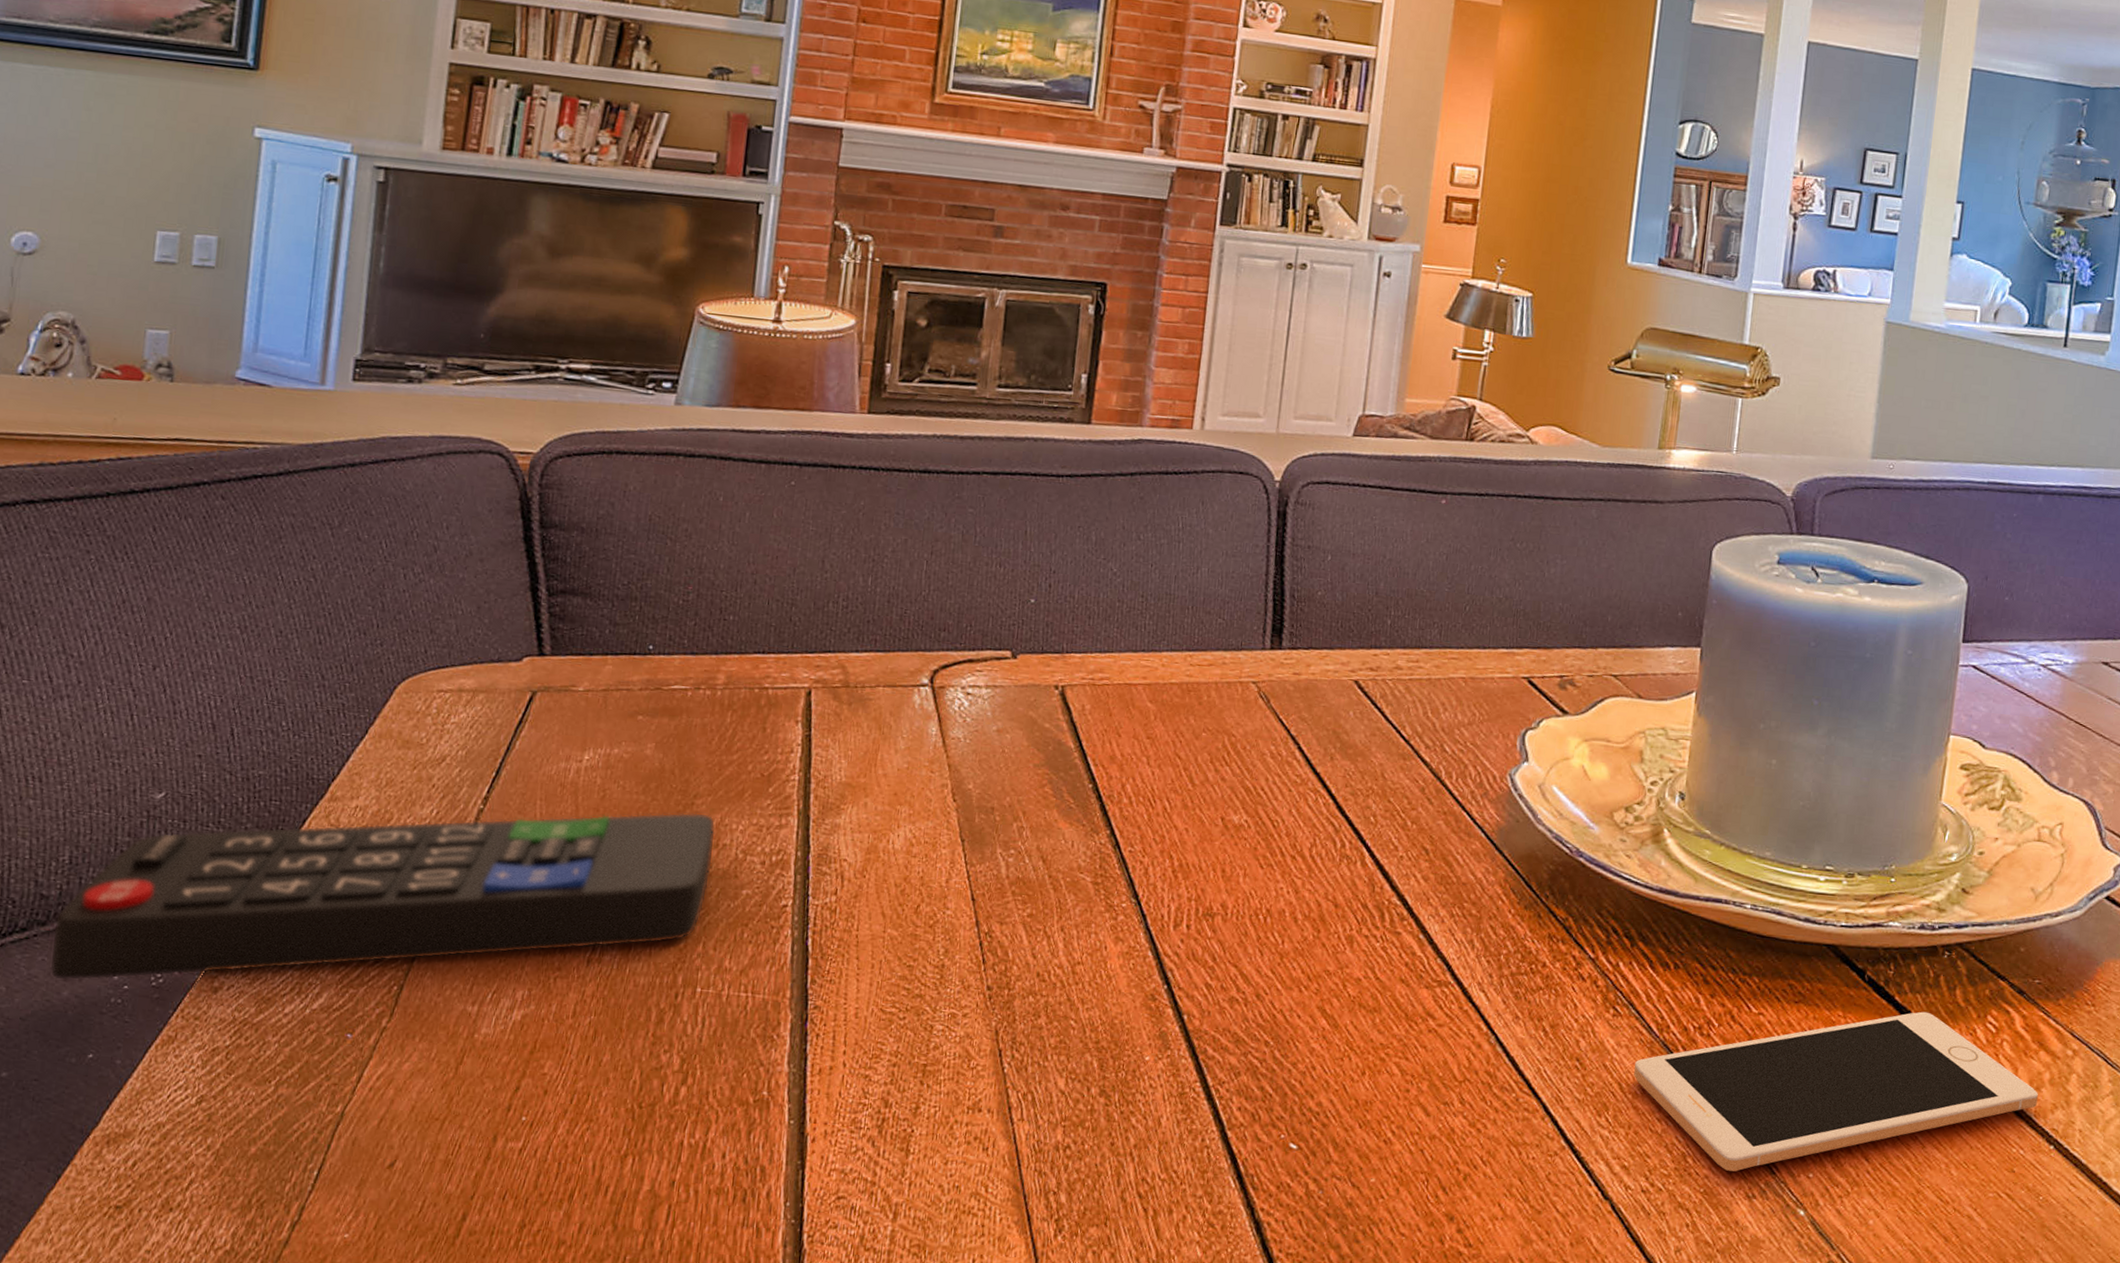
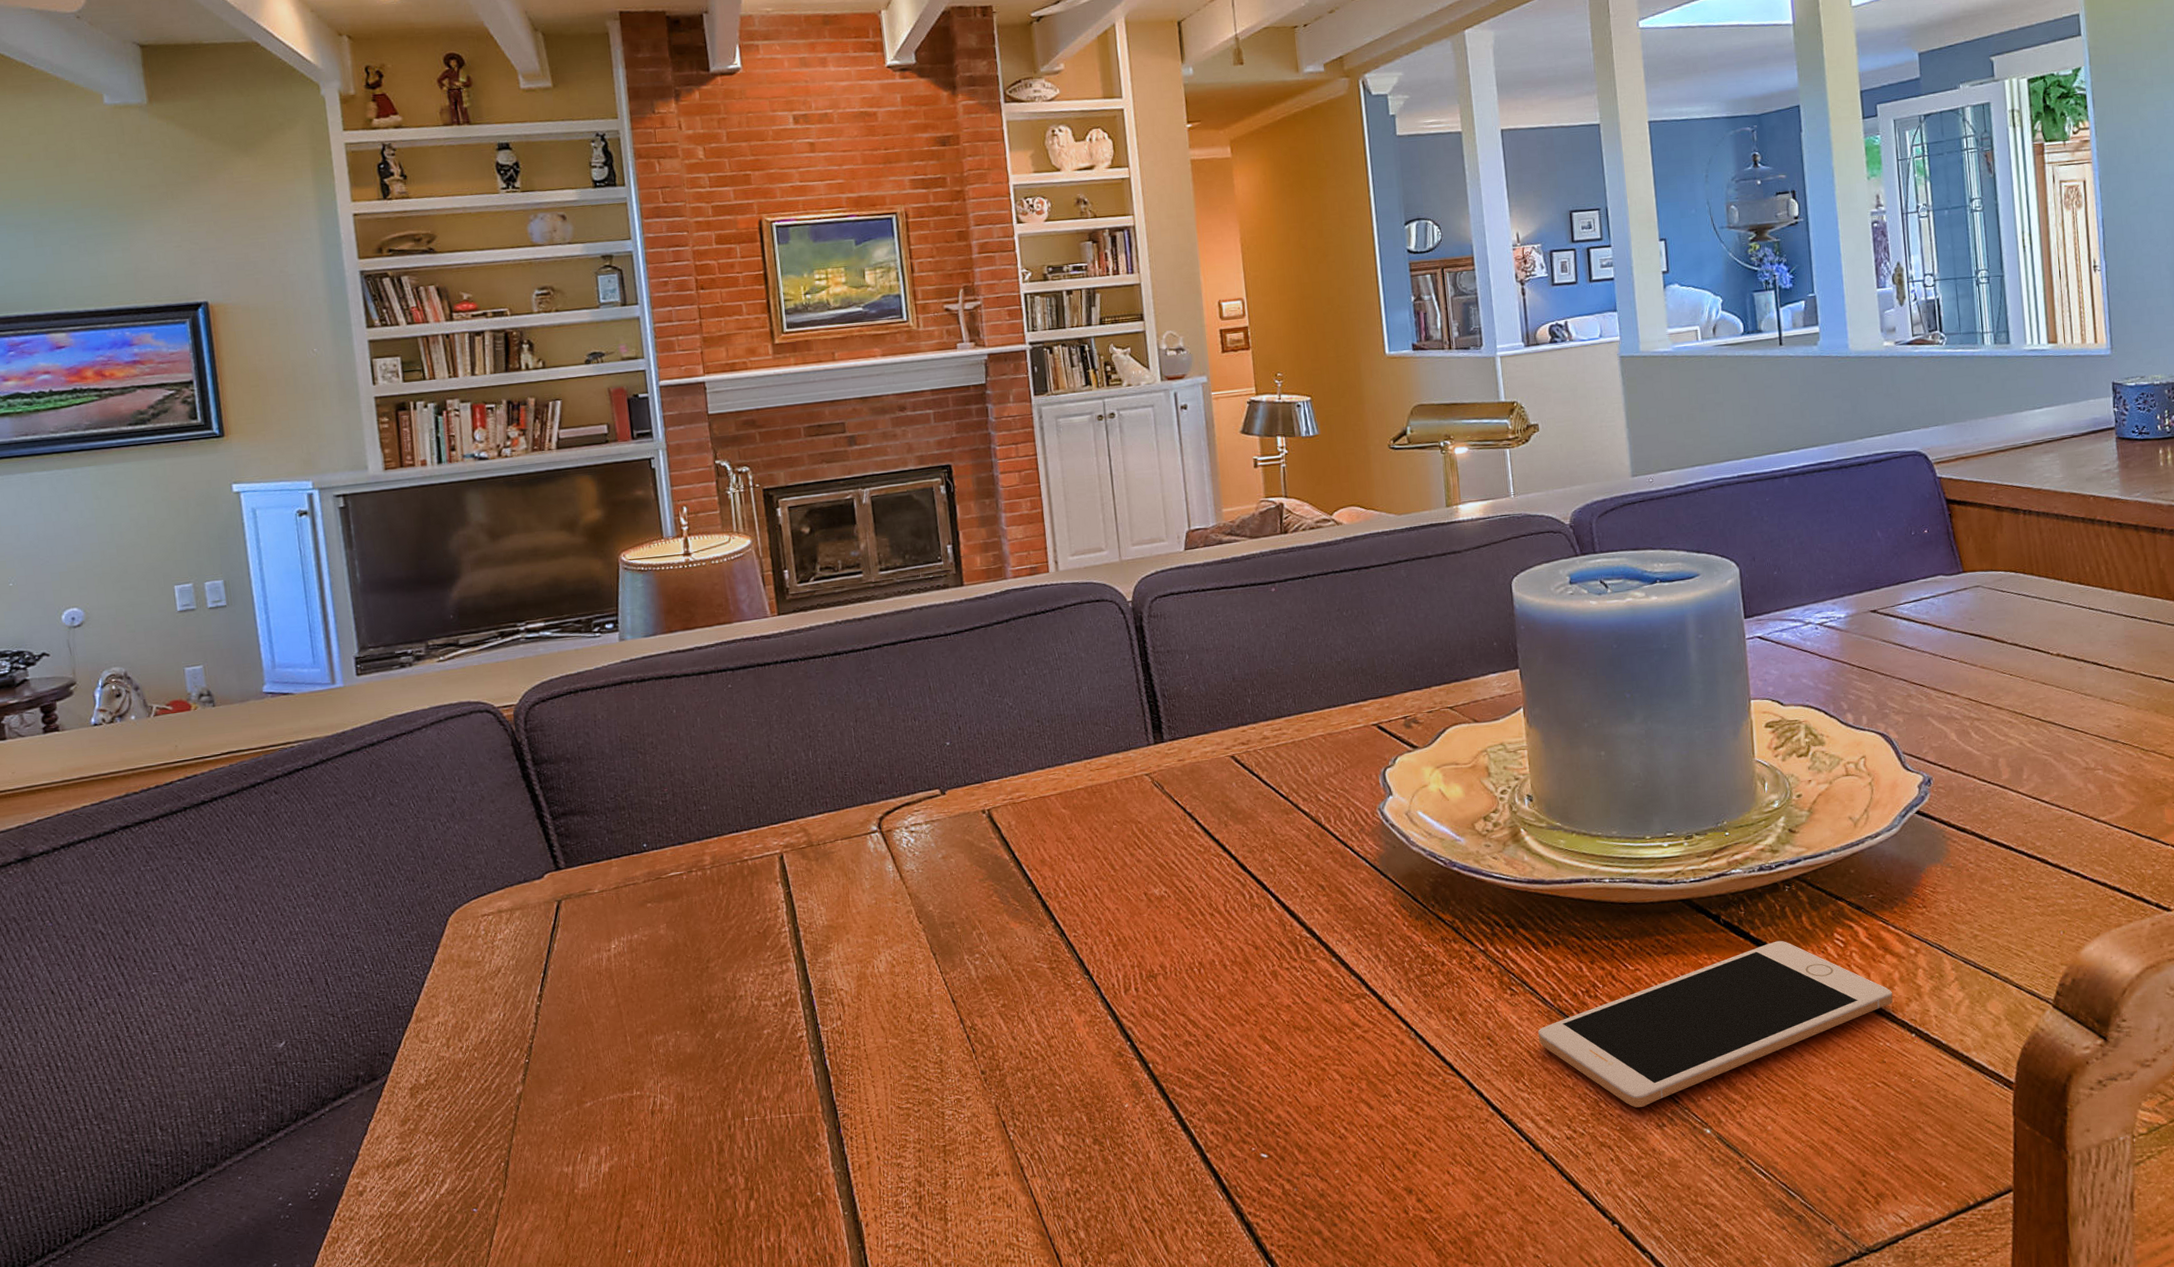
remote control: present [50,812,716,981] -> none [222,973,736,1209]

